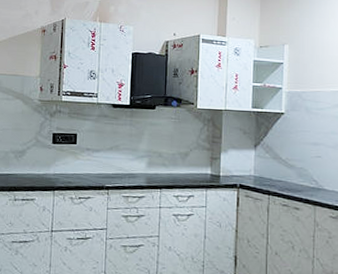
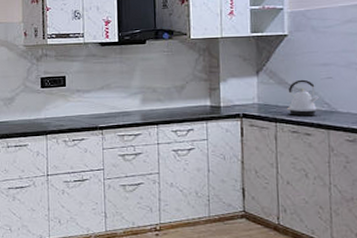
kettle: none [280,156,310,191] -> present [287,79,320,115]

